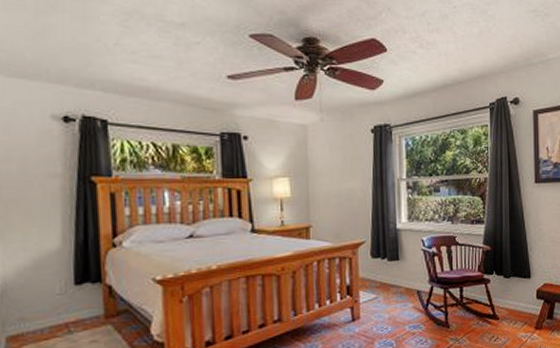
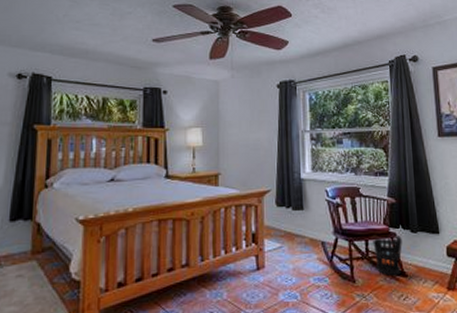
wastebasket: none [467,280,495,319] -> present [373,234,402,275]

